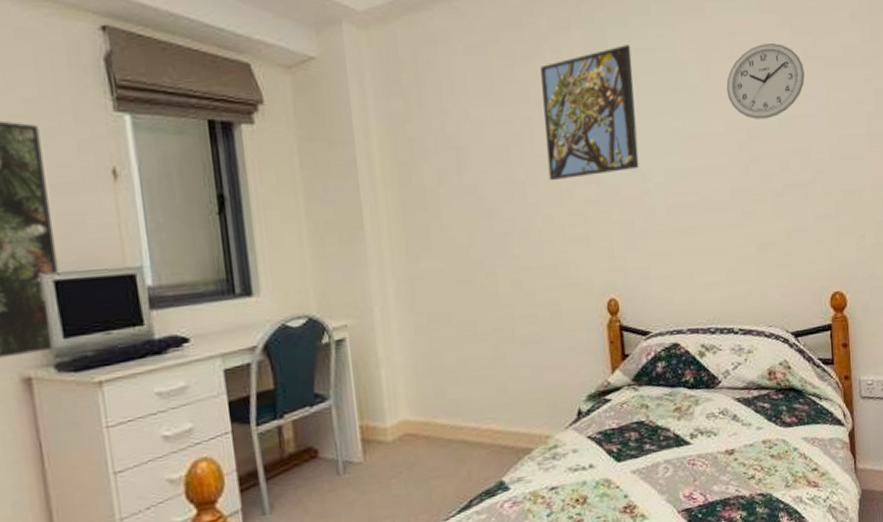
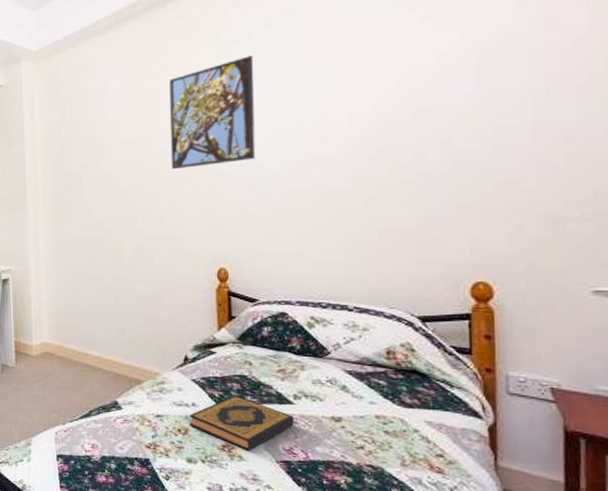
hardback book: none [587,445,692,507] -> present [189,395,294,451]
wall clock: present [726,43,805,119] -> none [353,40,451,113]

